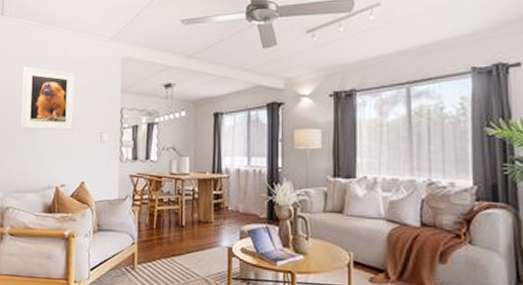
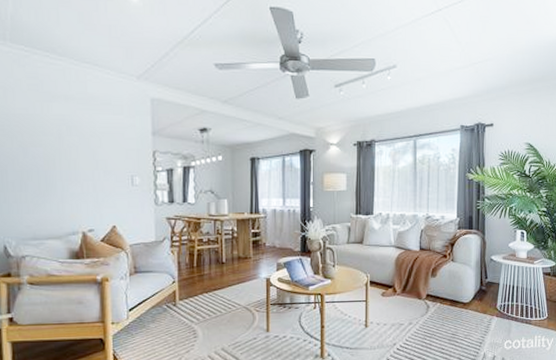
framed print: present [21,66,76,130] -> none [28,101,100,173]

